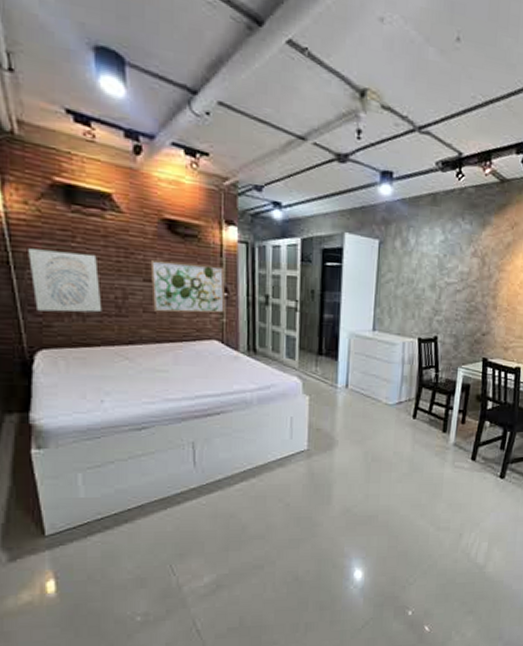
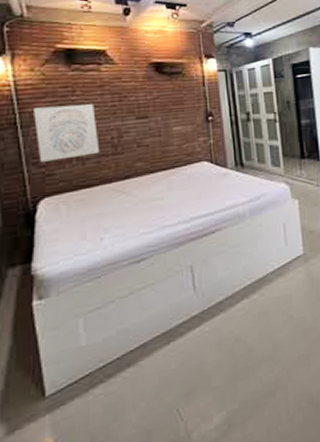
wall art: present [150,259,226,313] -> none [141,94,212,145]

